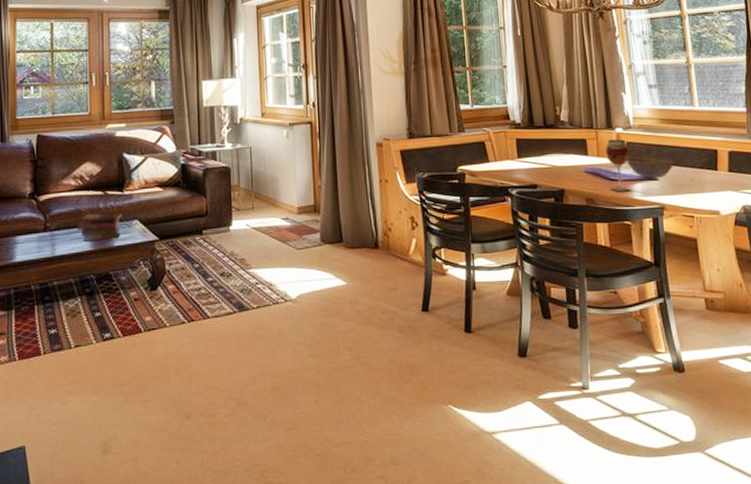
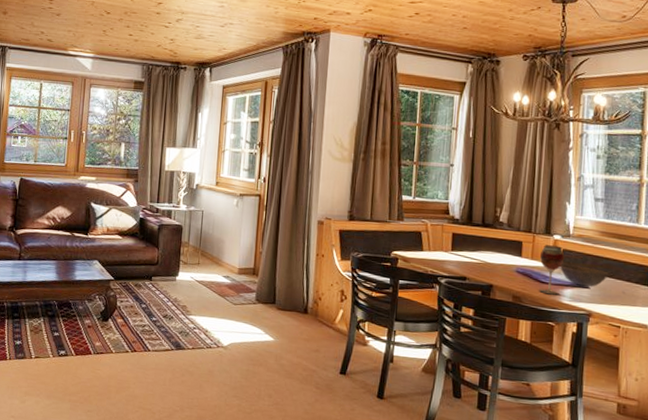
books: present [77,213,122,241] -> none [46,250,85,275]

